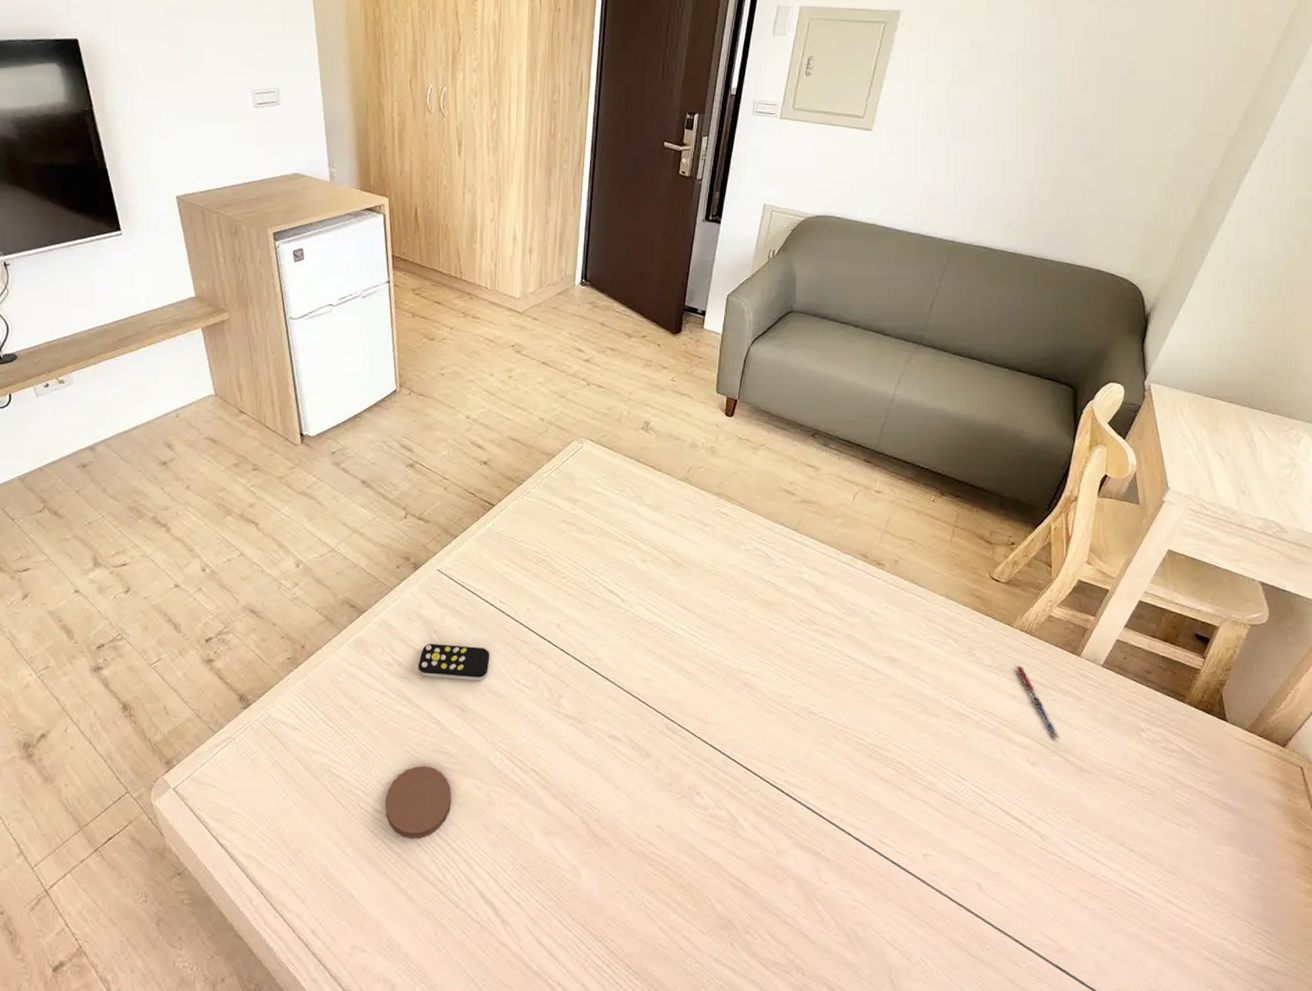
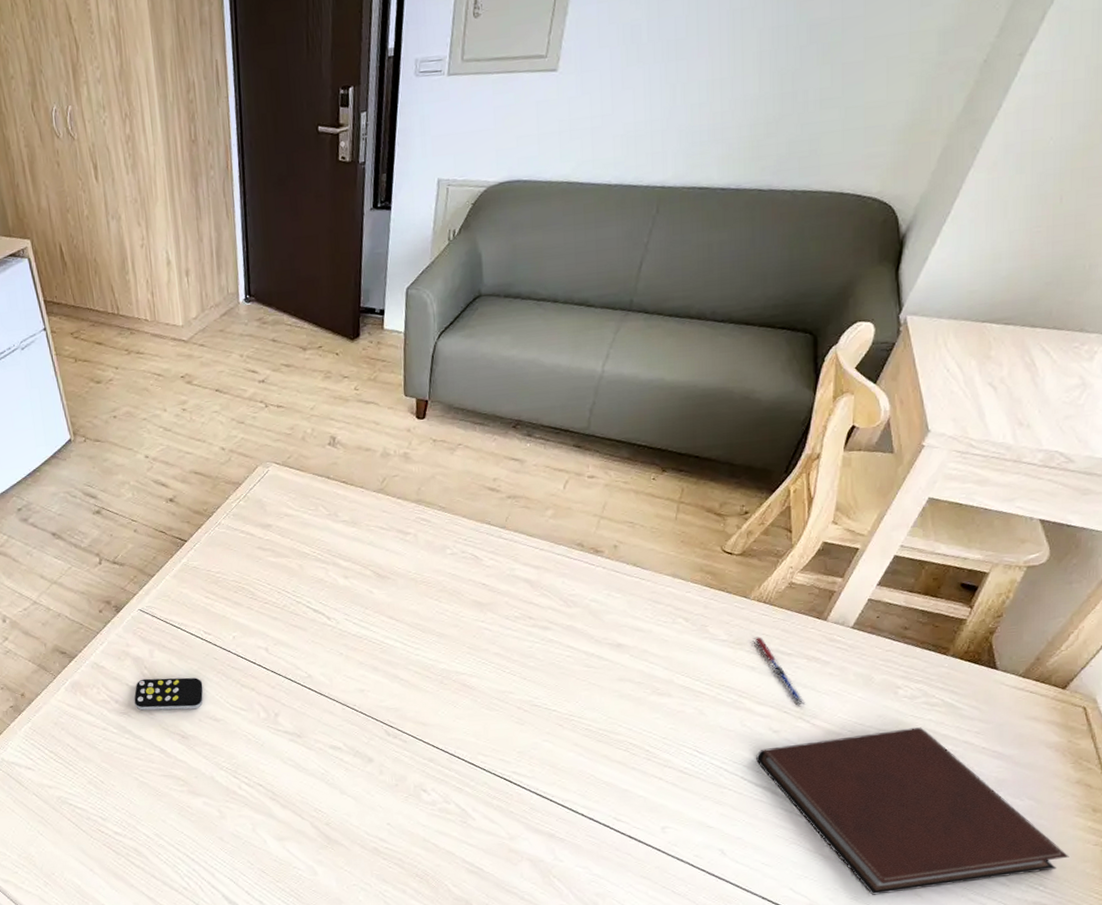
coaster: present [385,766,452,839] -> none [122,790,186,855]
notebook: none [1014,772,1292,946] -> present [756,727,1069,895]

